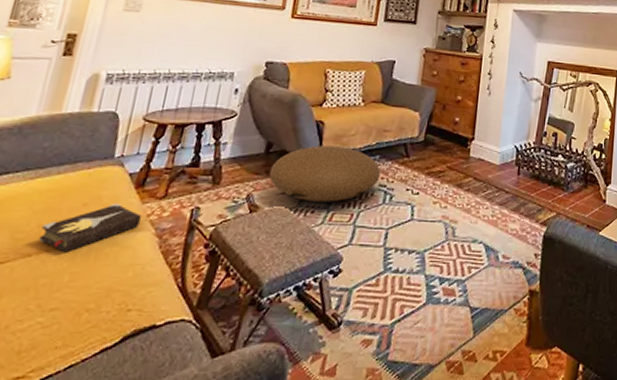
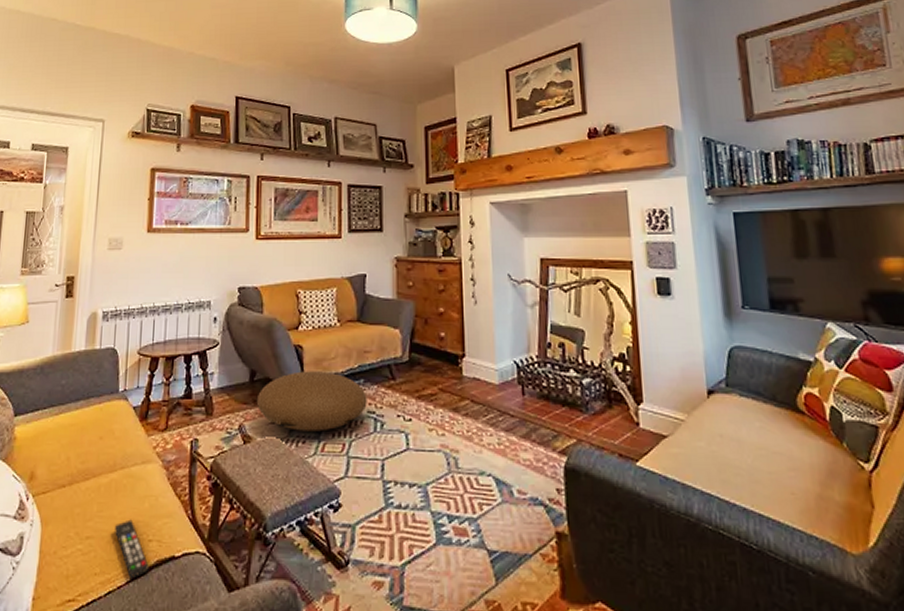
hardback book: present [39,203,142,253] -> none [69,436,150,484]
remote control: none [87,289,124,351] -> present [115,519,149,579]

